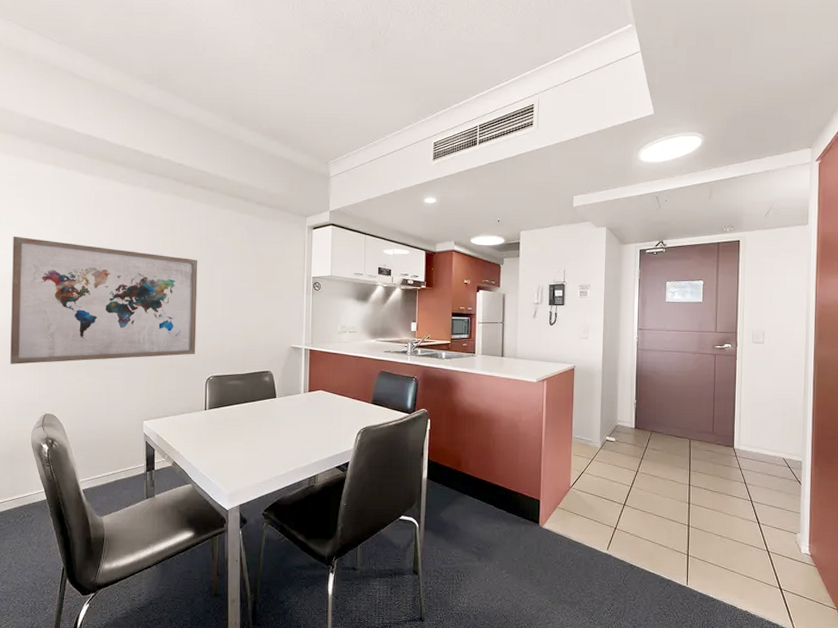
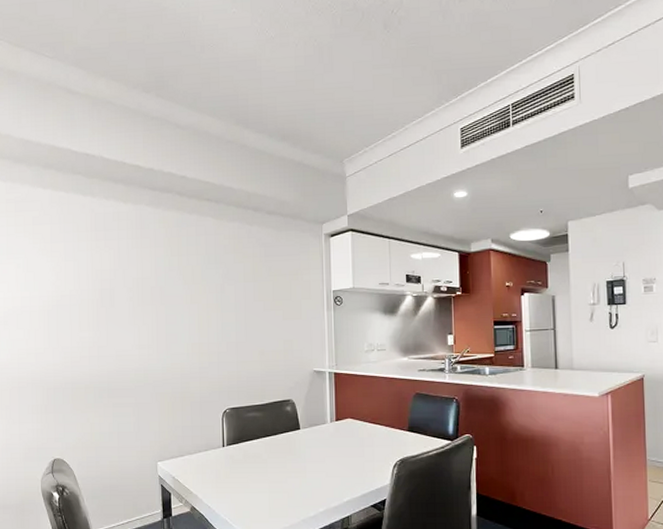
wall art: present [10,236,198,364] -> none [14,267,210,406]

